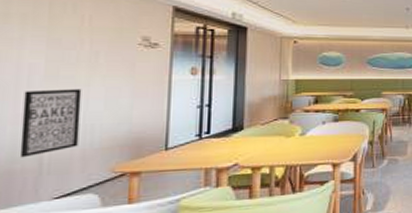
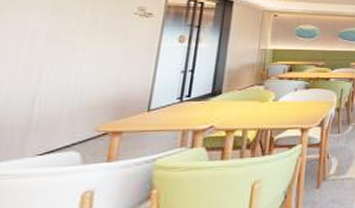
wall art: present [19,88,82,158] -> none [11,52,78,115]

